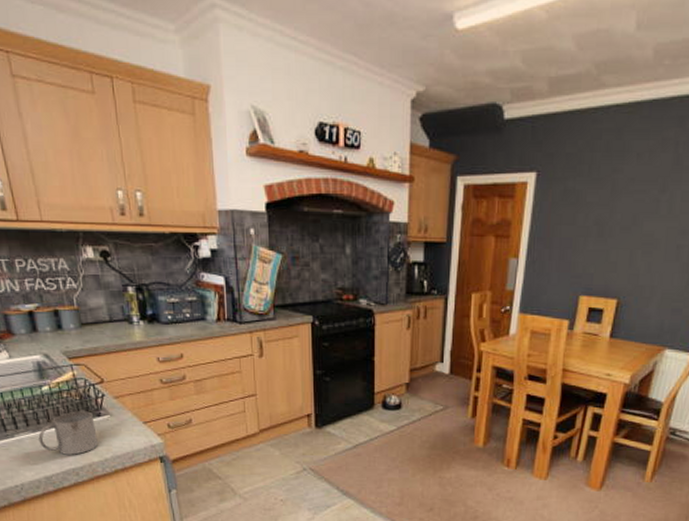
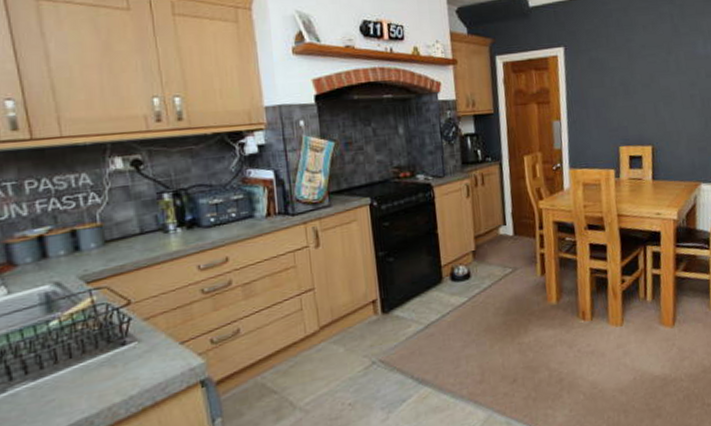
mug: present [38,411,98,455] -> none [40,341,121,402]

